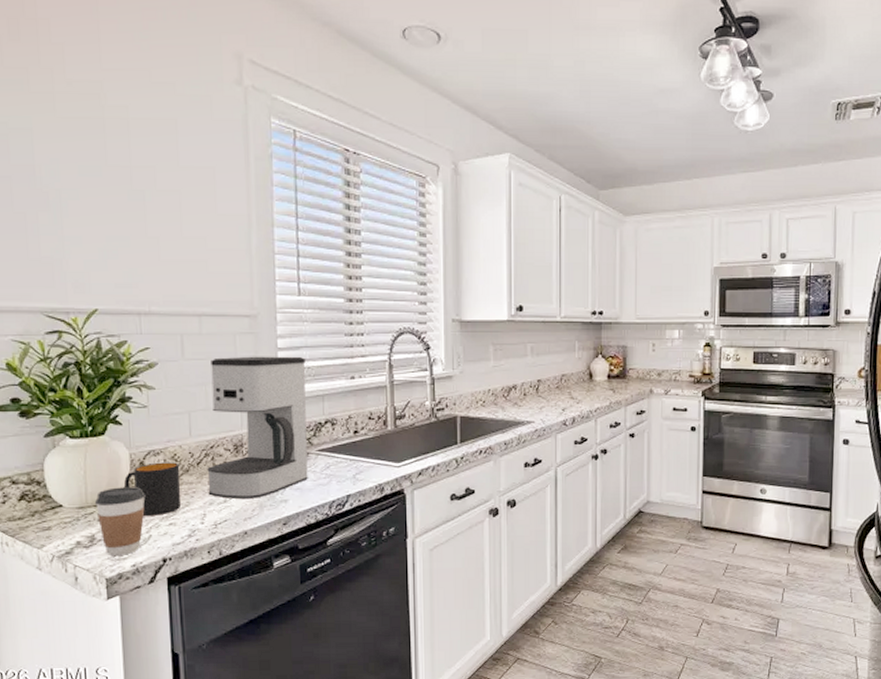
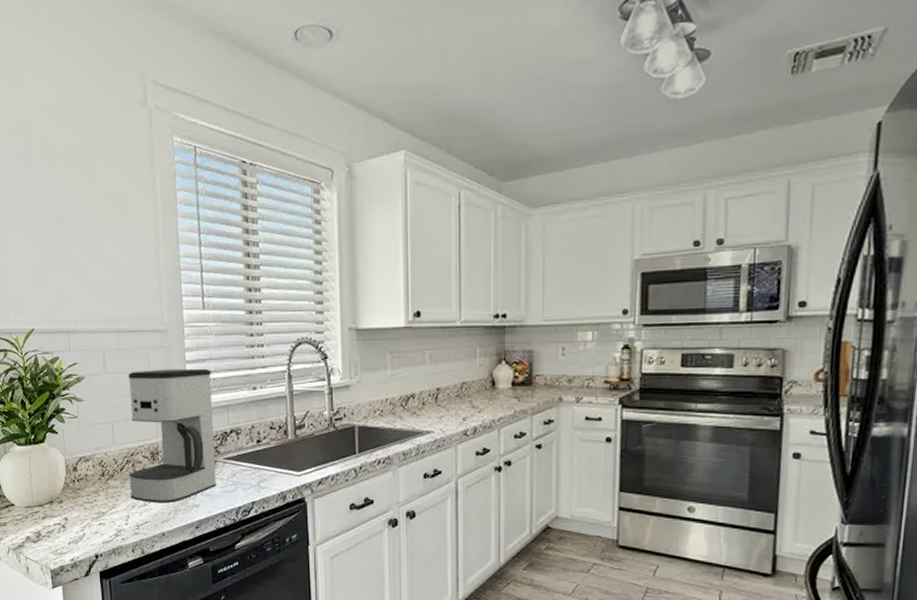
coffee cup: present [95,487,146,557] -> none [39,490,79,551]
mug: present [124,462,181,516] -> none [61,468,108,516]

